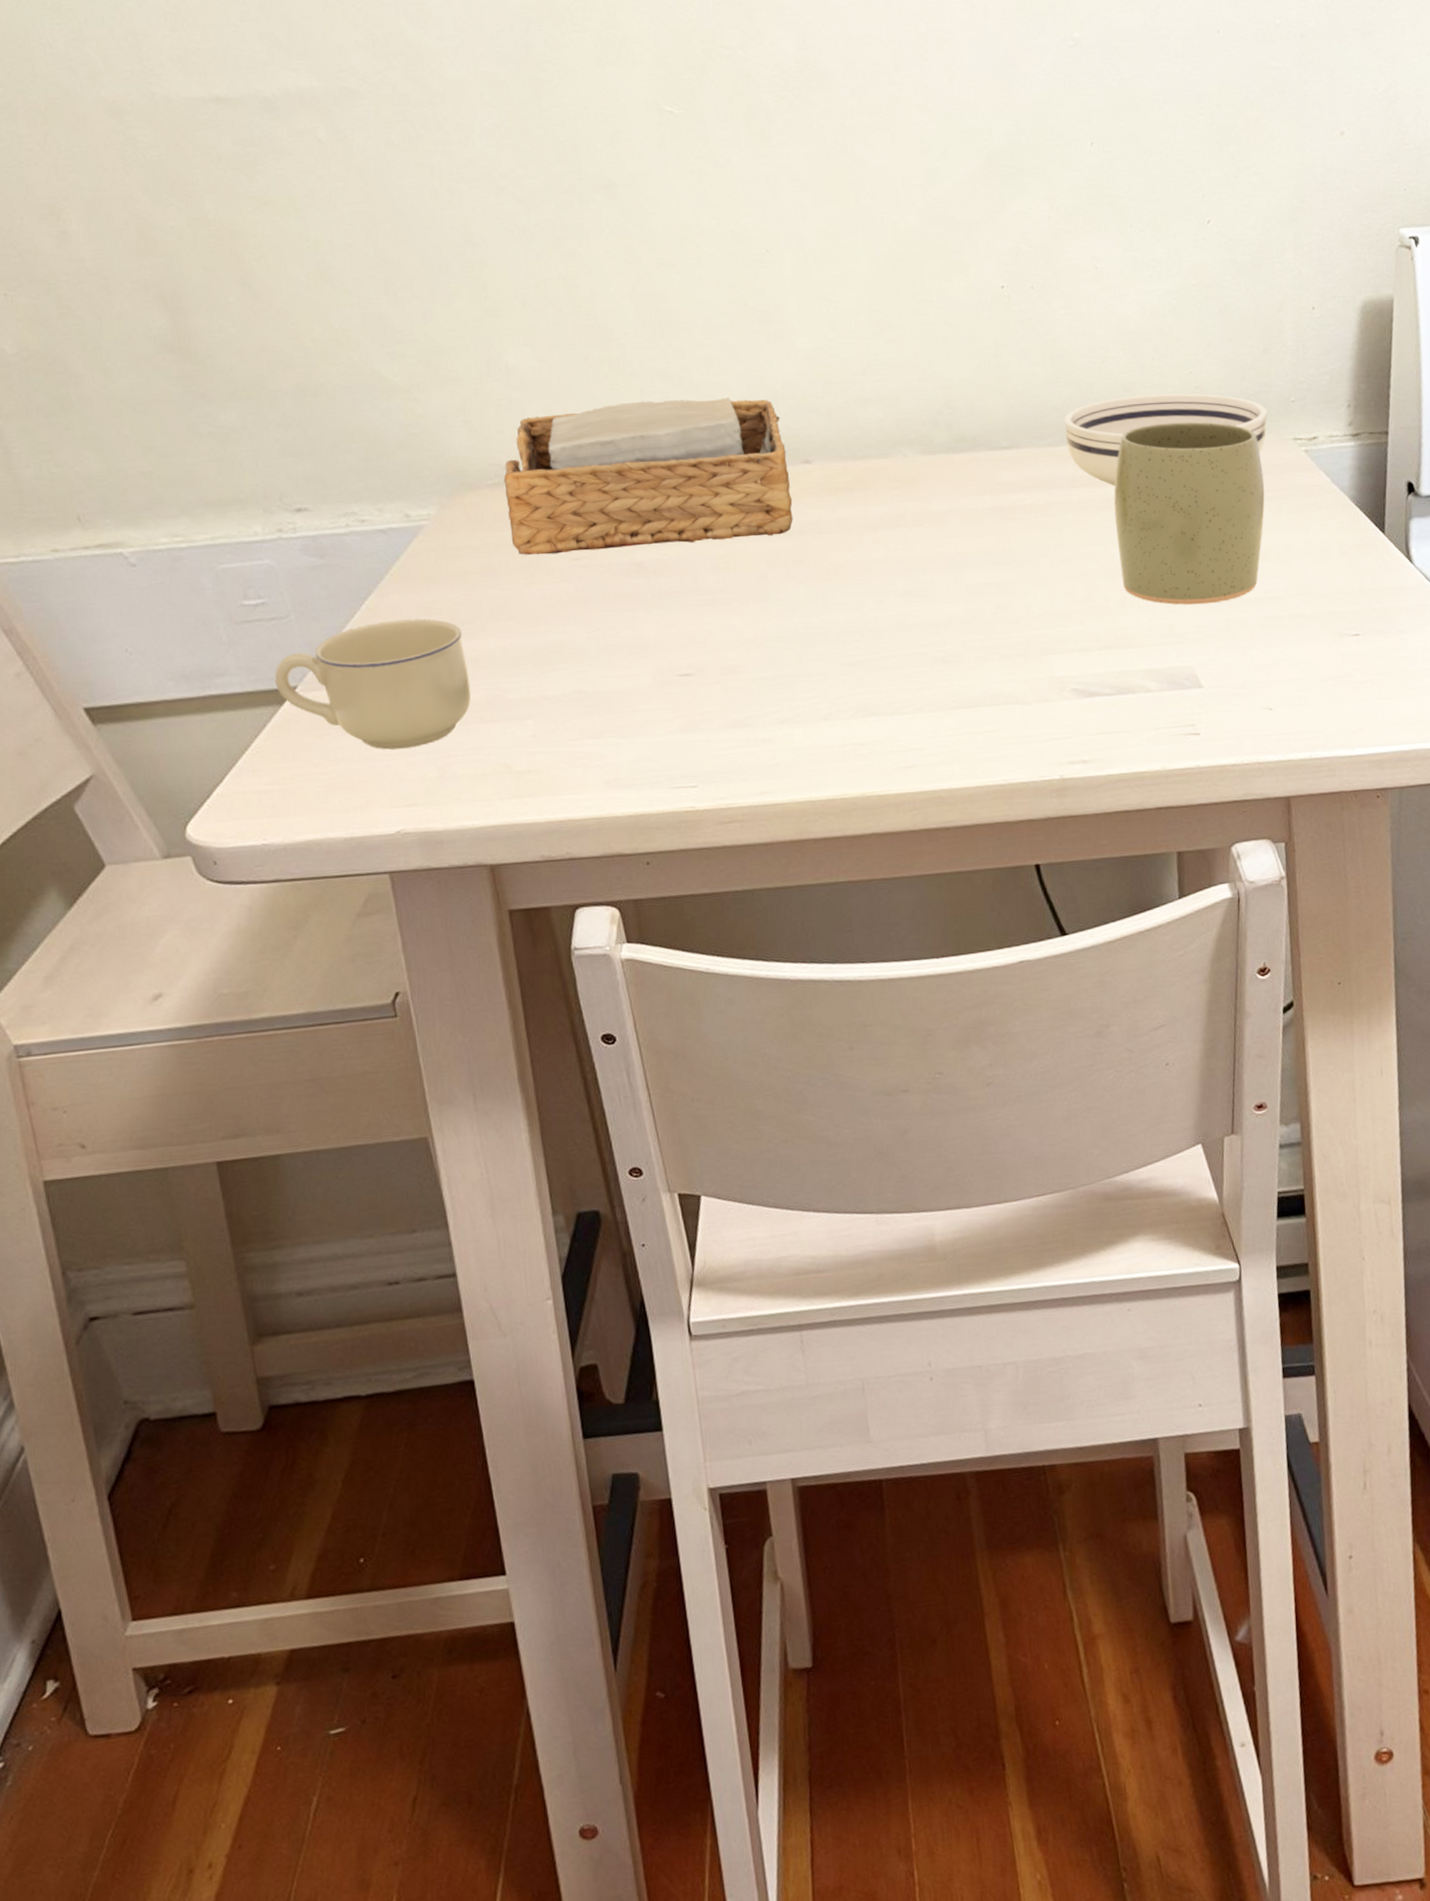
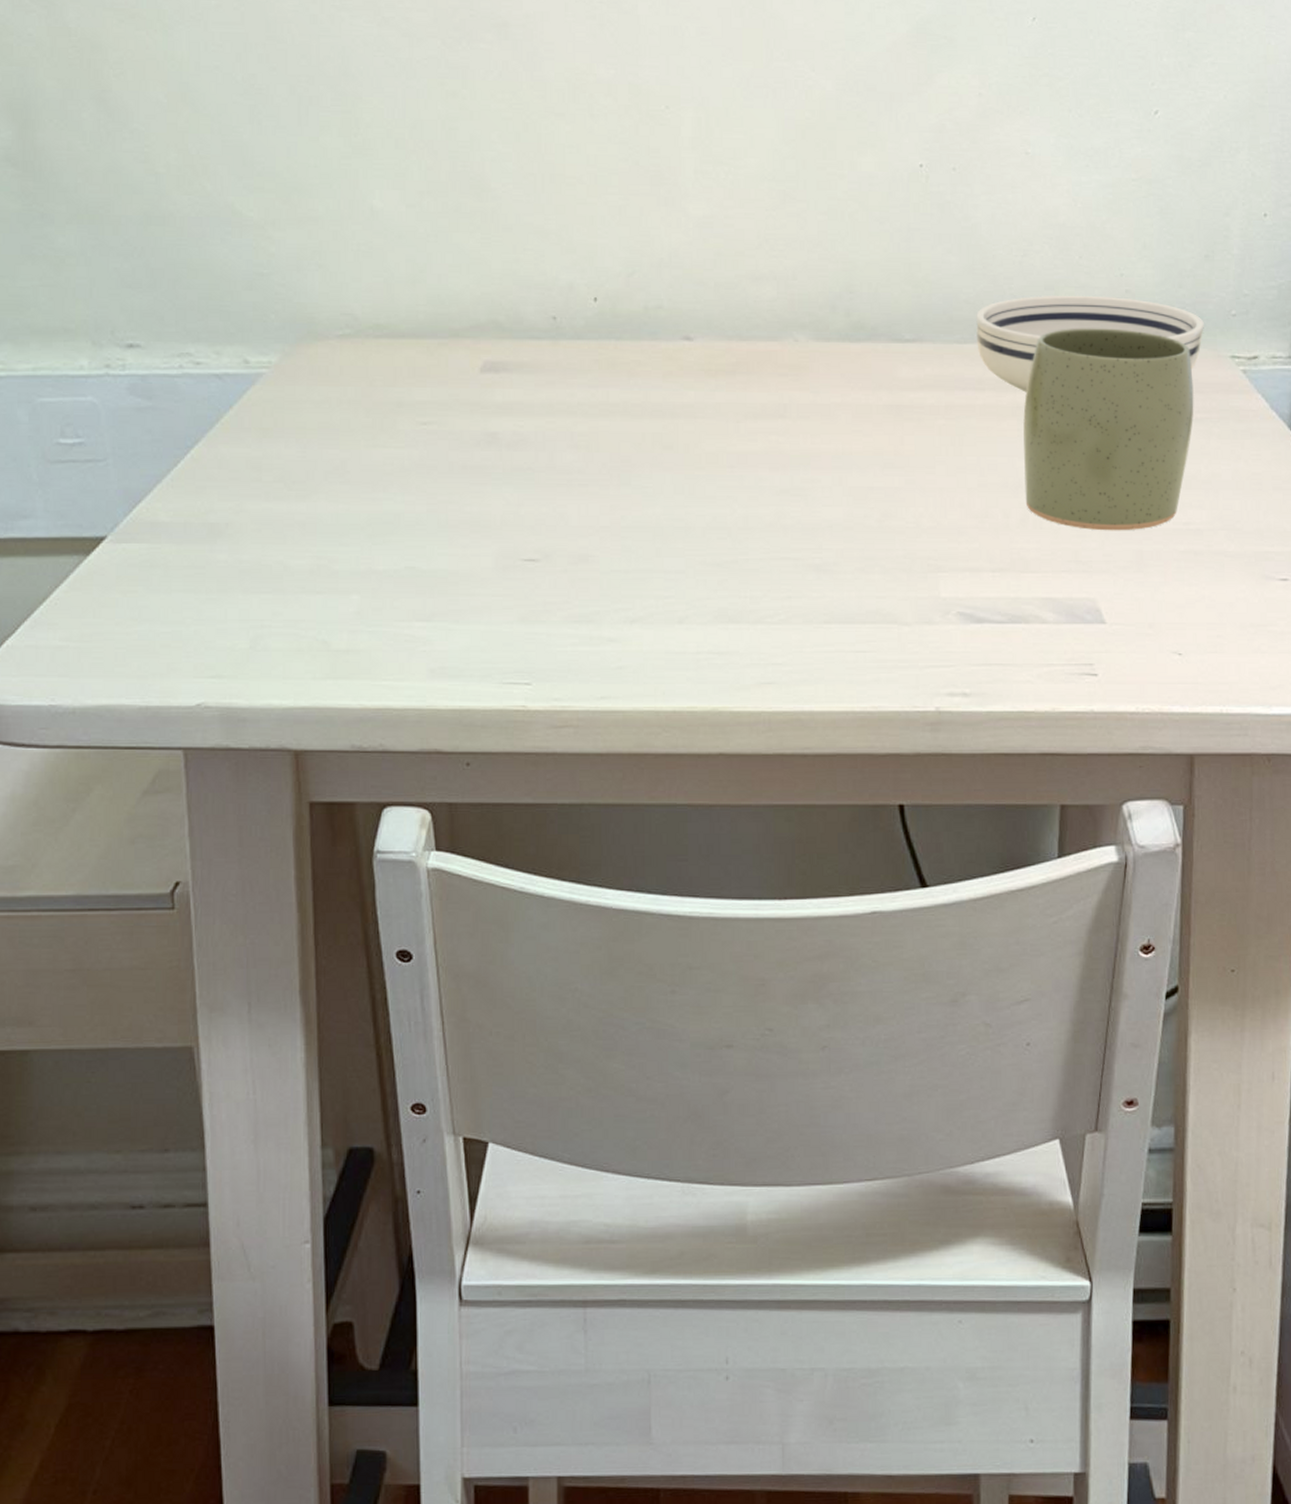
cup: present [274,618,472,750] -> none [83,473,295,614]
napkin holder: present [503,397,793,555] -> none [355,258,667,416]

